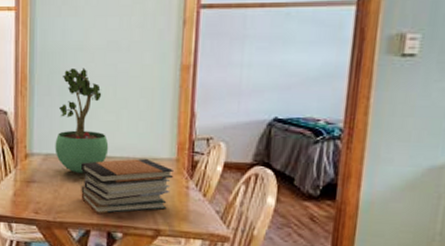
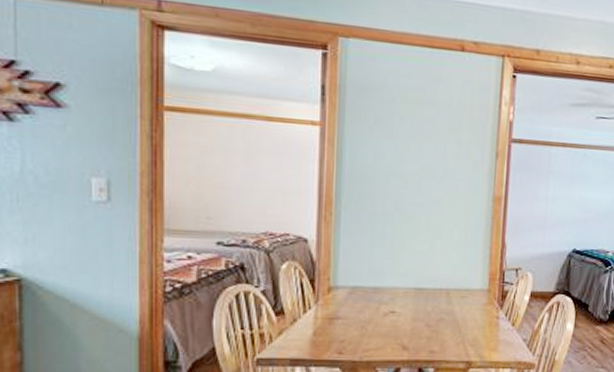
potted plant: present [55,67,109,174] -> none [363,193,422,307]
book stack: present [81,158,175,214] -> none [391,289,486,350]

